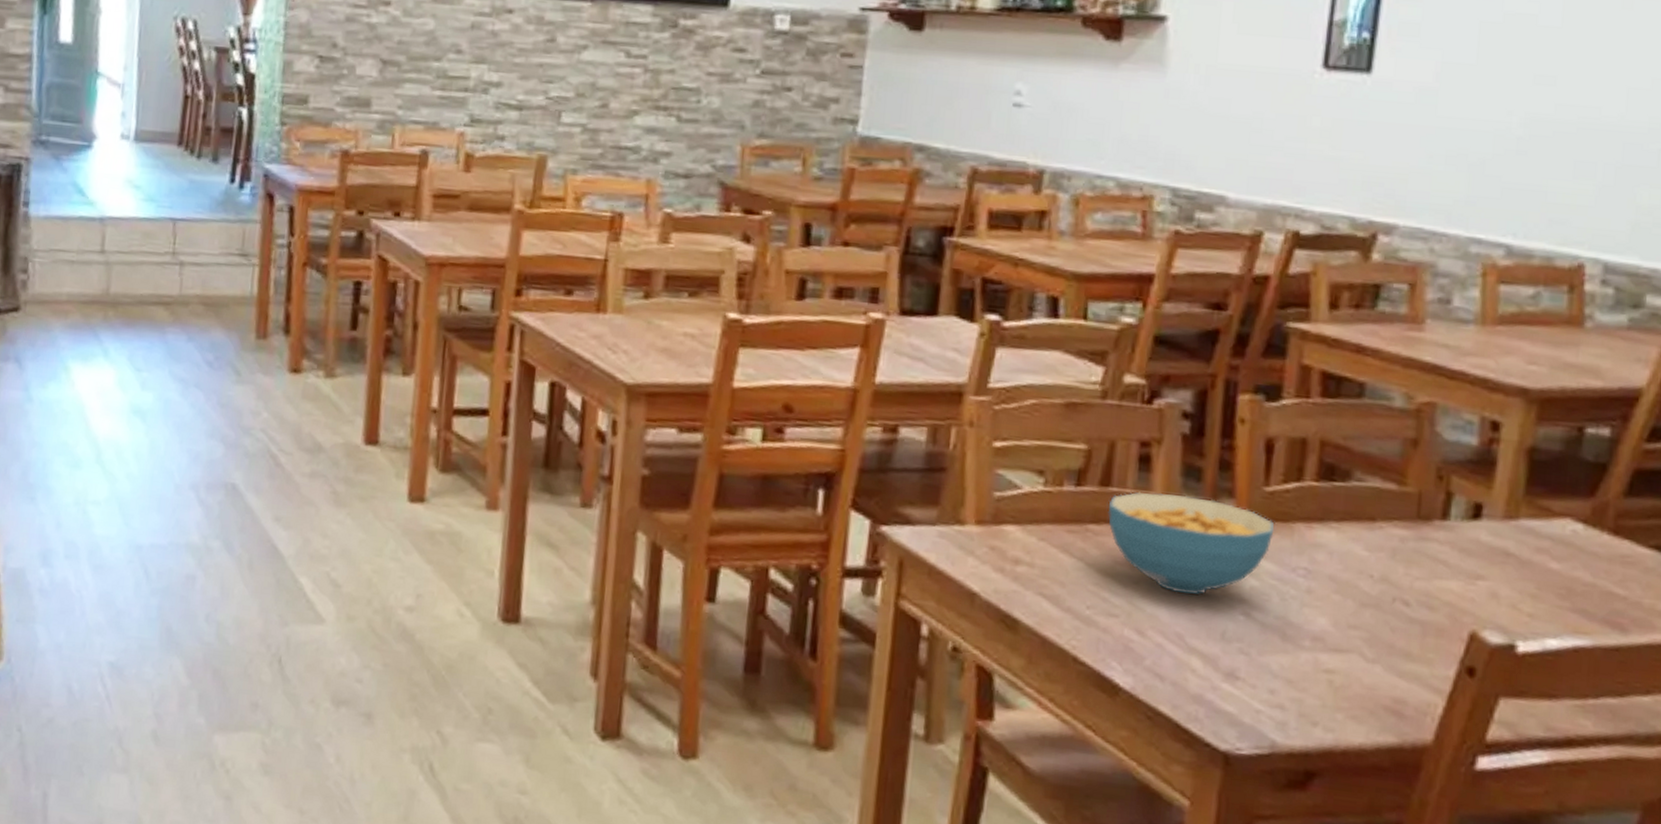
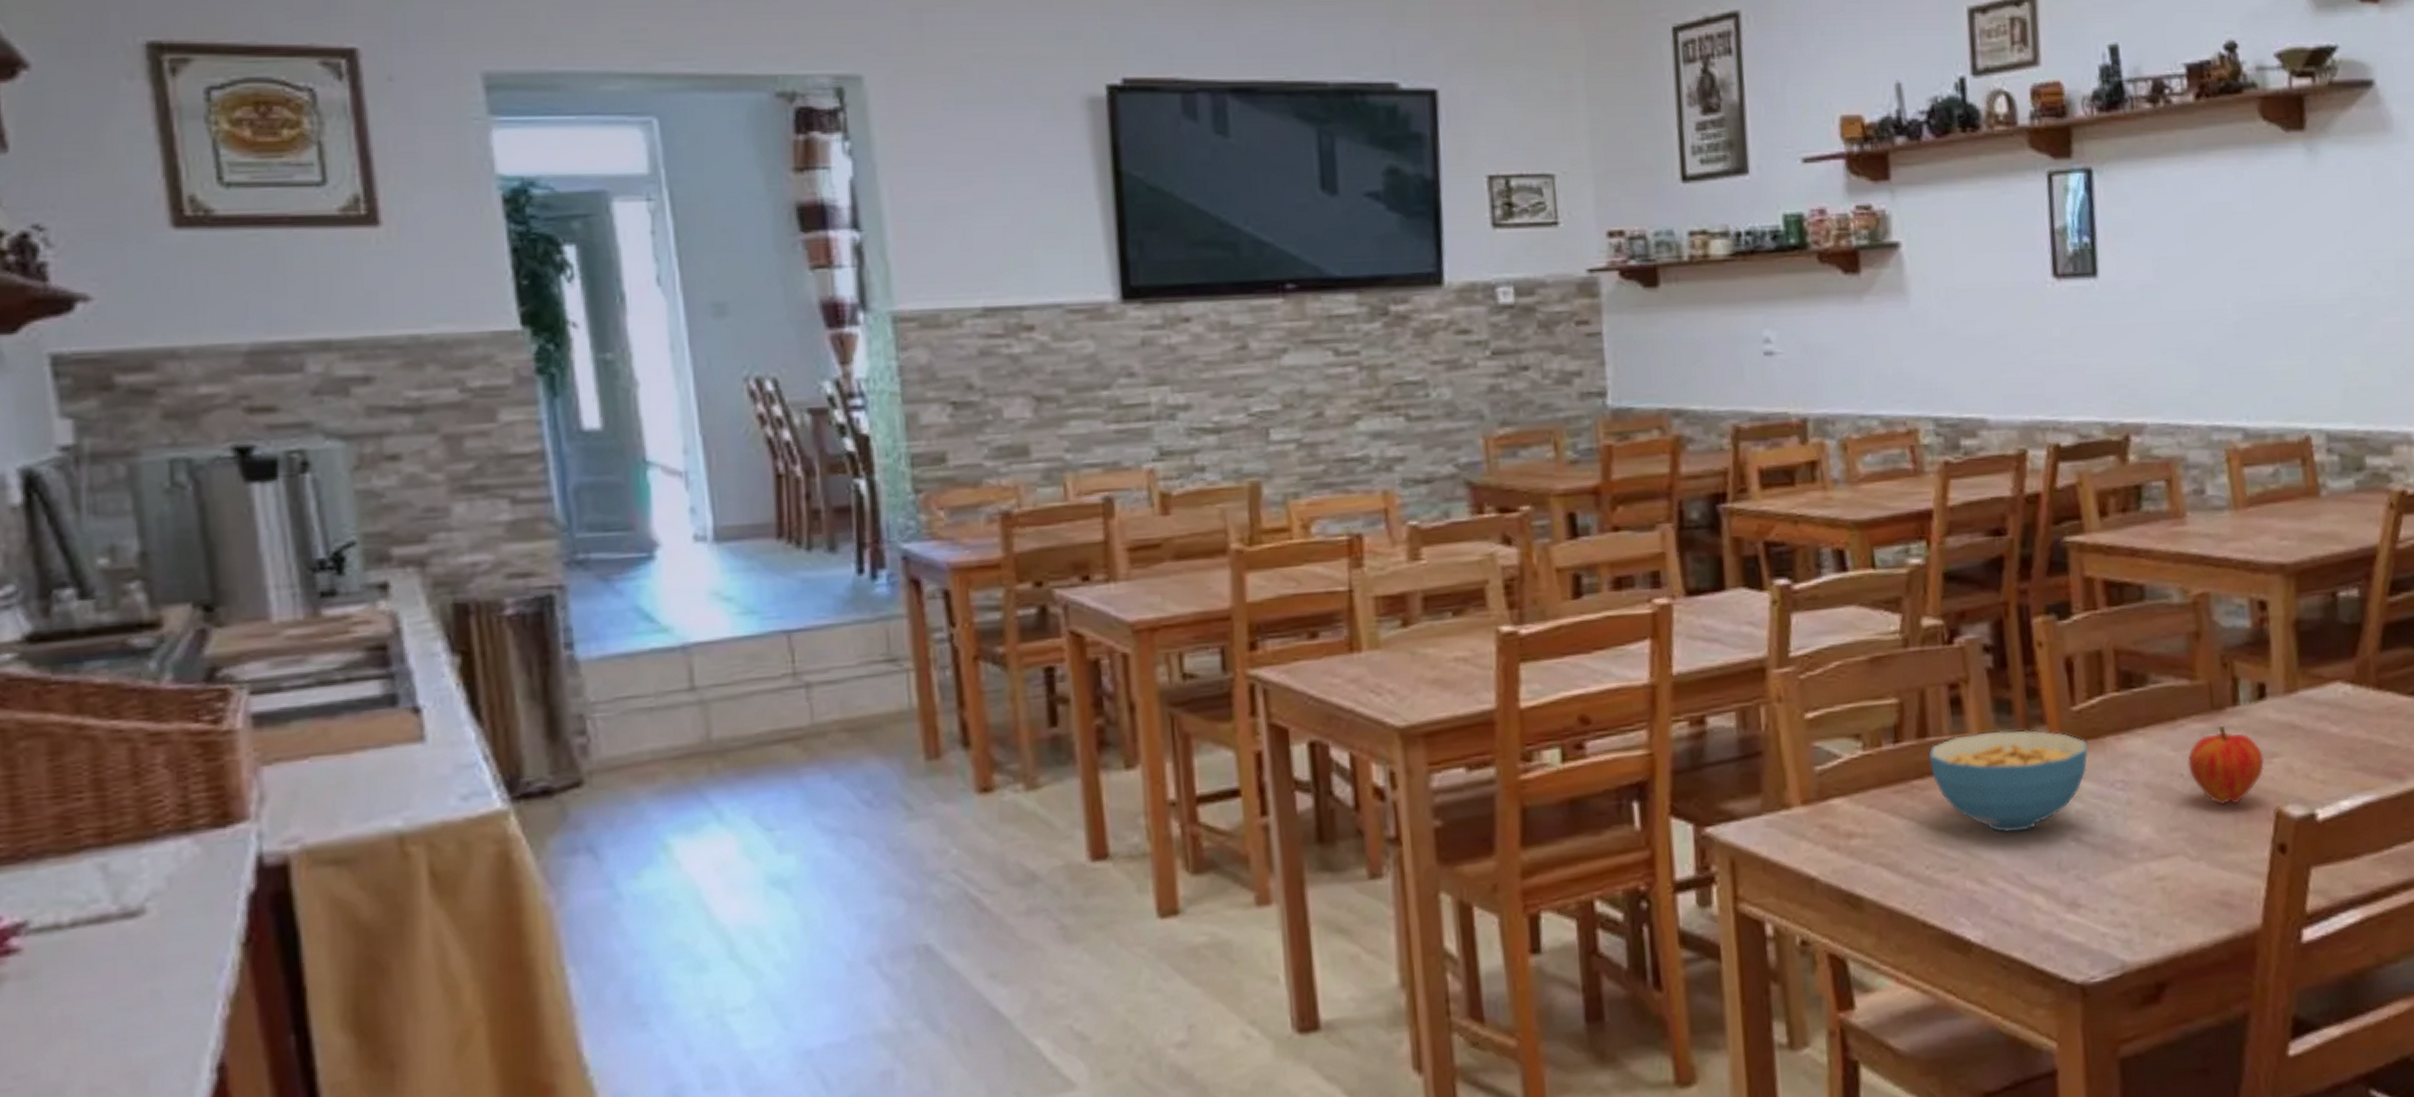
fruit: none [1380,536,1467,618] -> present [2187,725,2265,806]

